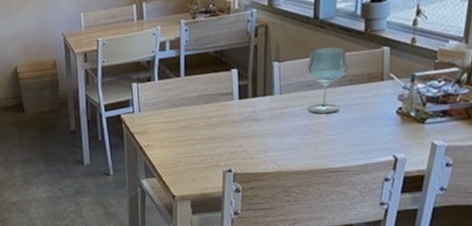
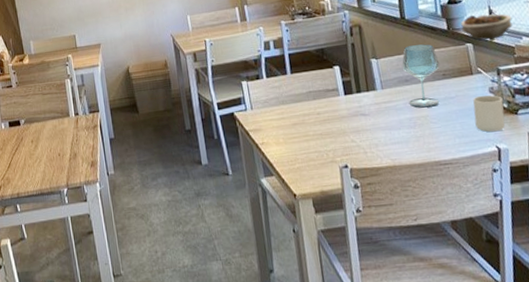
cup: none [375,102,411,141] -> present [473,95,506,133]
succulent planter: none [381,13,442,43] -> present [460,13,513,40]

